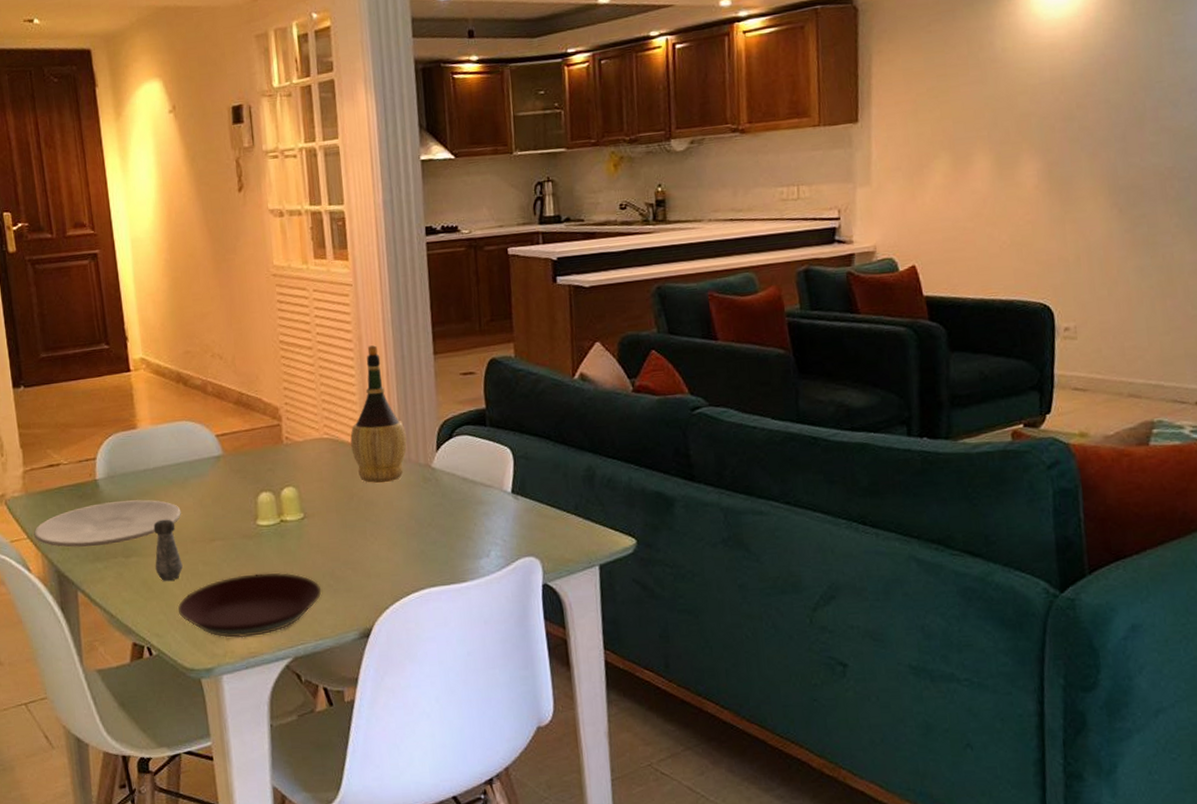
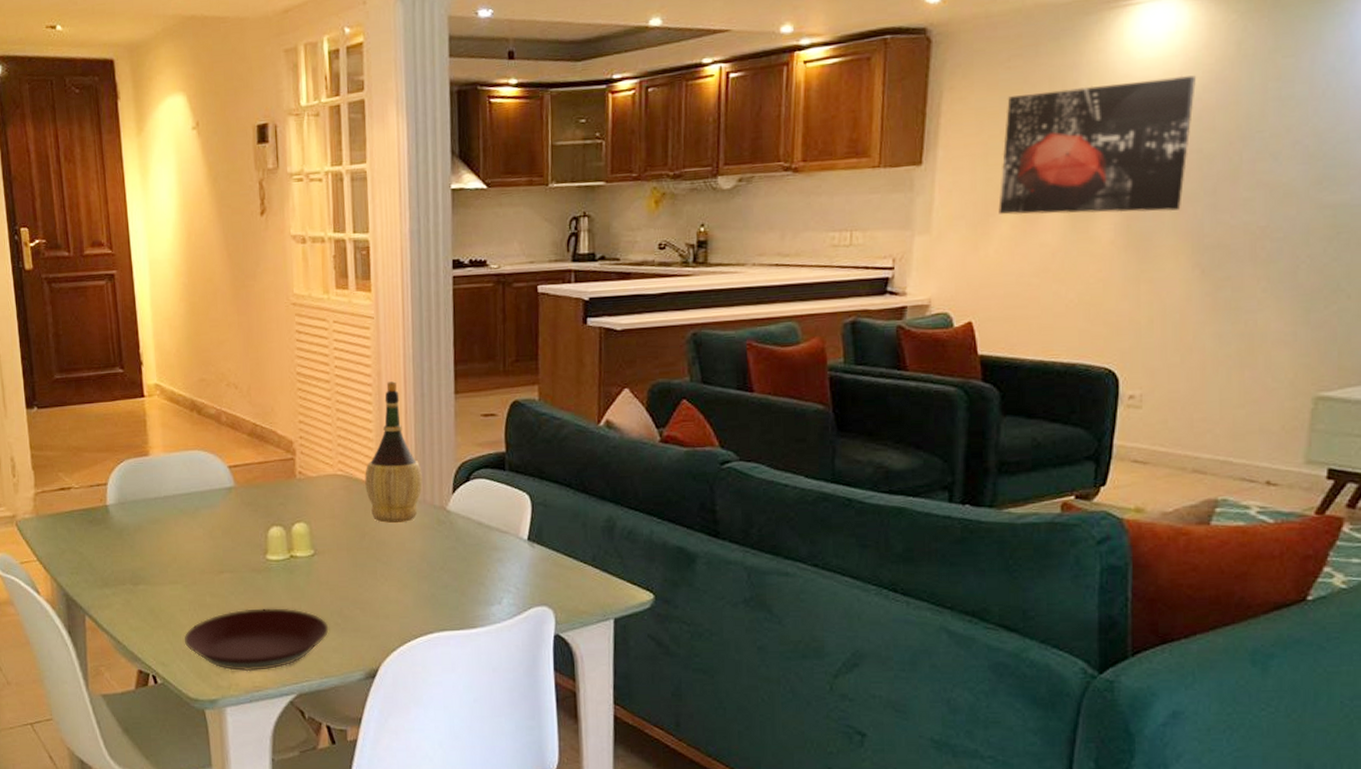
plate: present [34,499,181,548] -> none [44,527,191,573]
salt shaker: present [153,519,183,581] -> none [162,549,191,610]
wall art: none [930,33,1098,166] -> present [998,75,1196,215]

